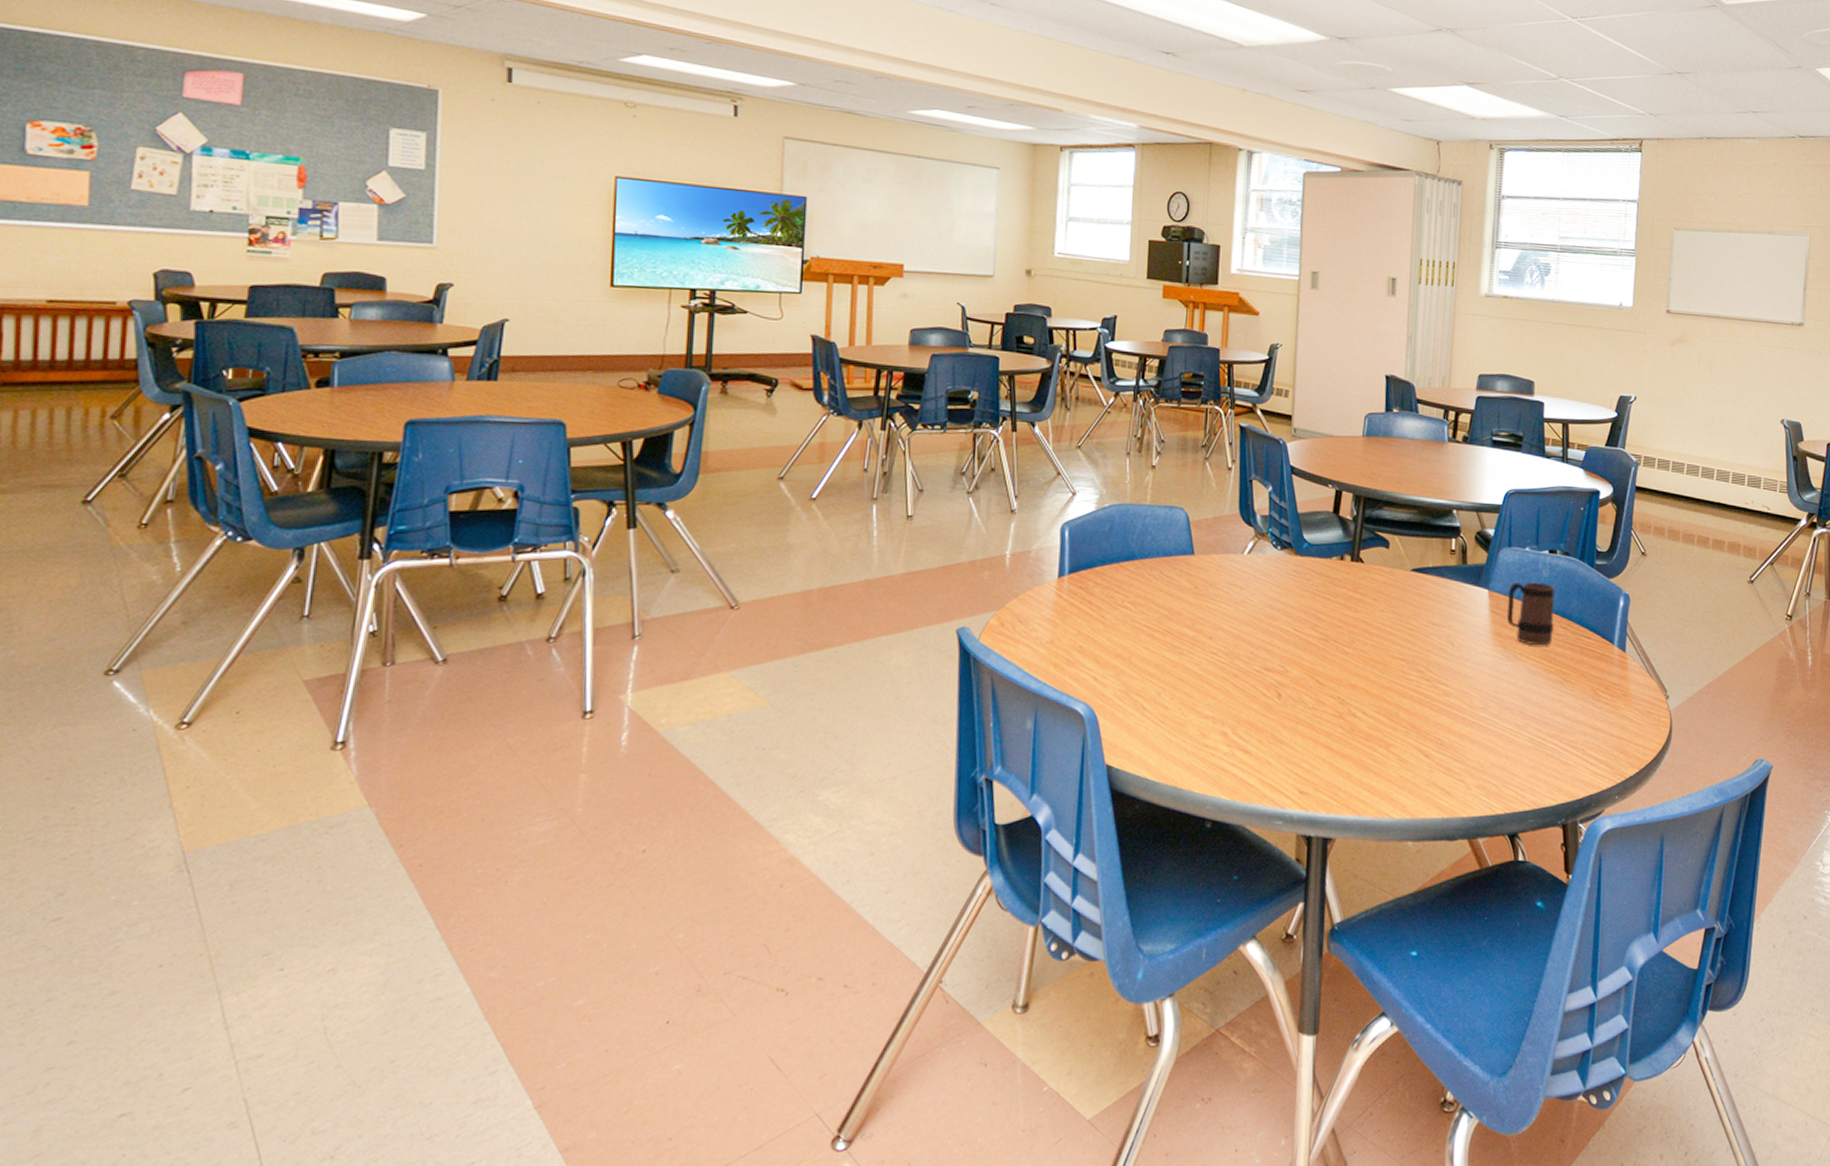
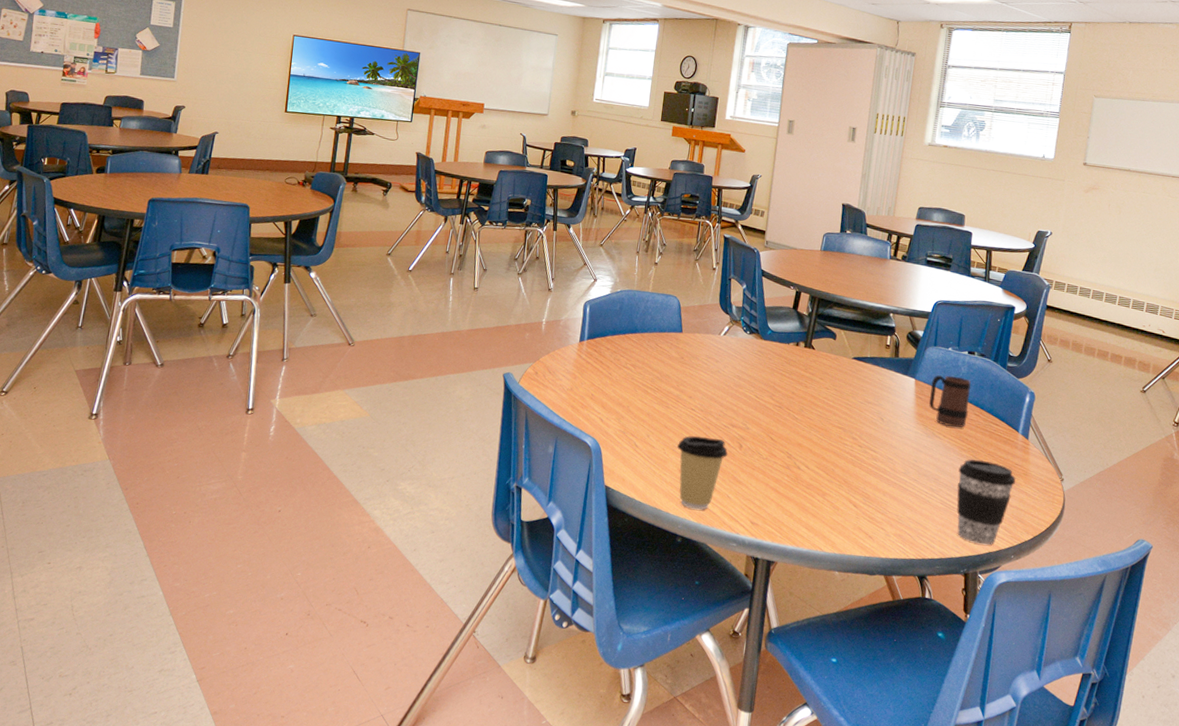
coffee cup: none [1197,687,1264,783] -> present [676,435,728,510]
coffee cup: none [1547,682,1615,787] -> present [956,459,1016,545]

